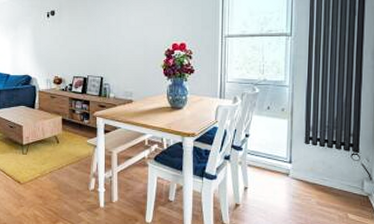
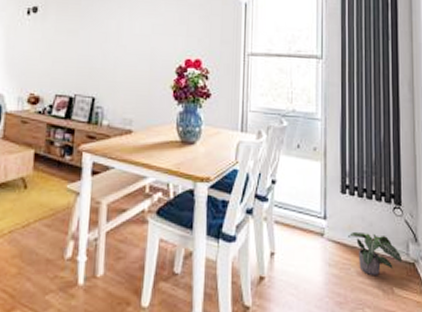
potted plant: none [310,172,357,205] -> present [348,231,403,276]

